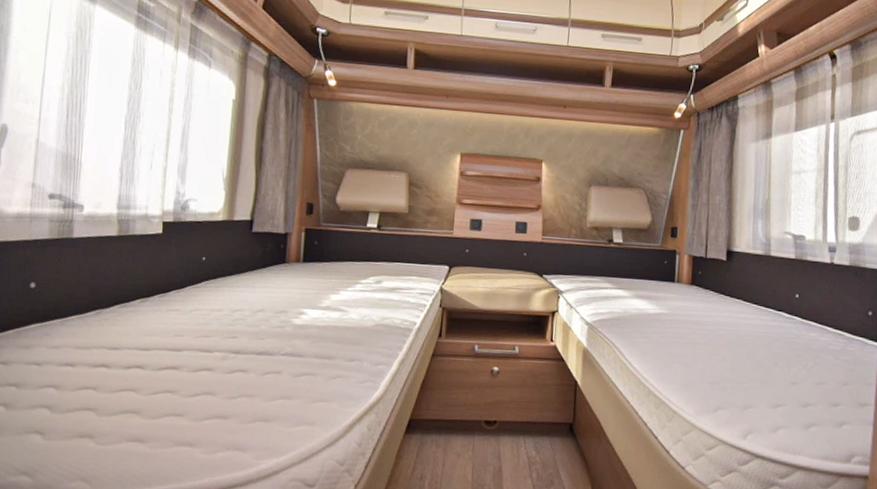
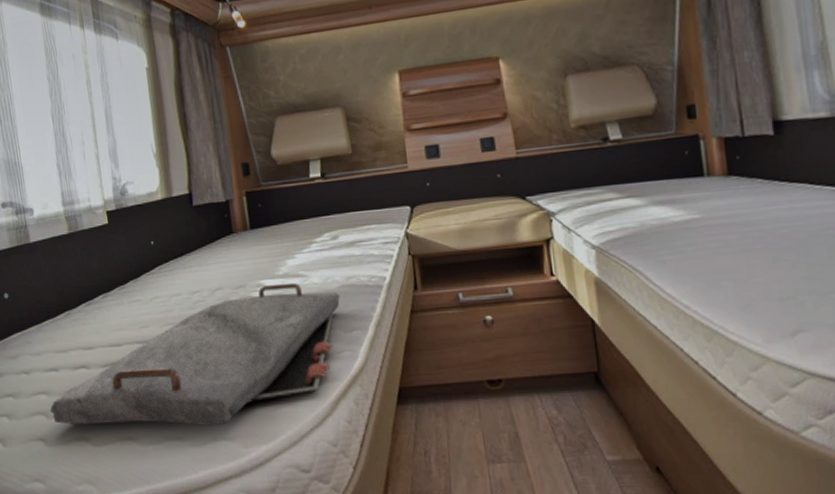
serving tray: none [55,314,373,436] -> present [49,283,340,426]

